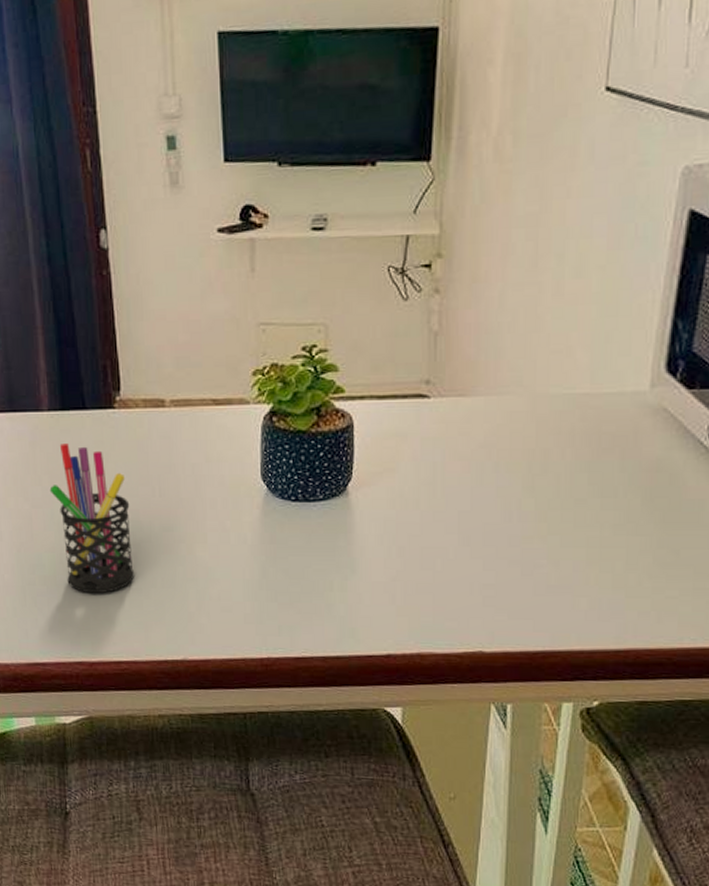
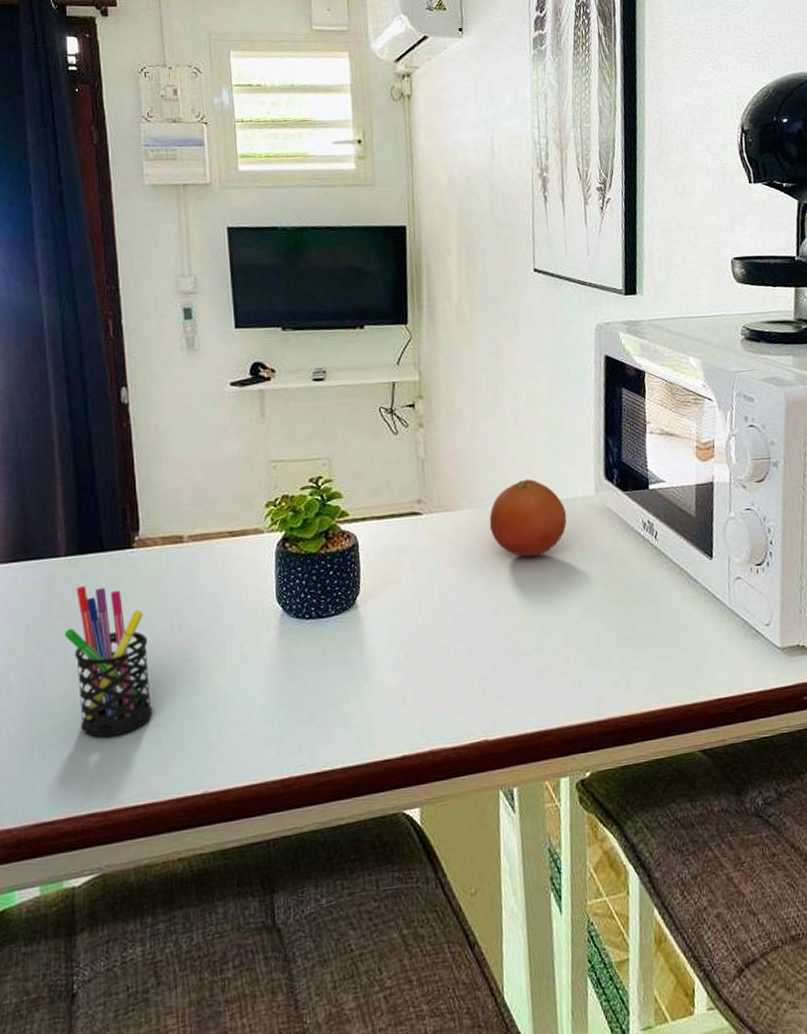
fruit: none [510,365,609,458] -> present [489,479,567,557]

